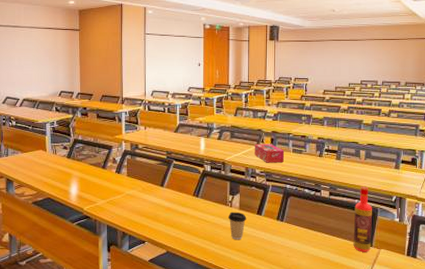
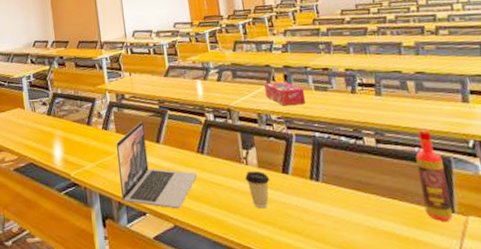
laptop: none [126,168,191,239] -> present [116,121,198,209]

